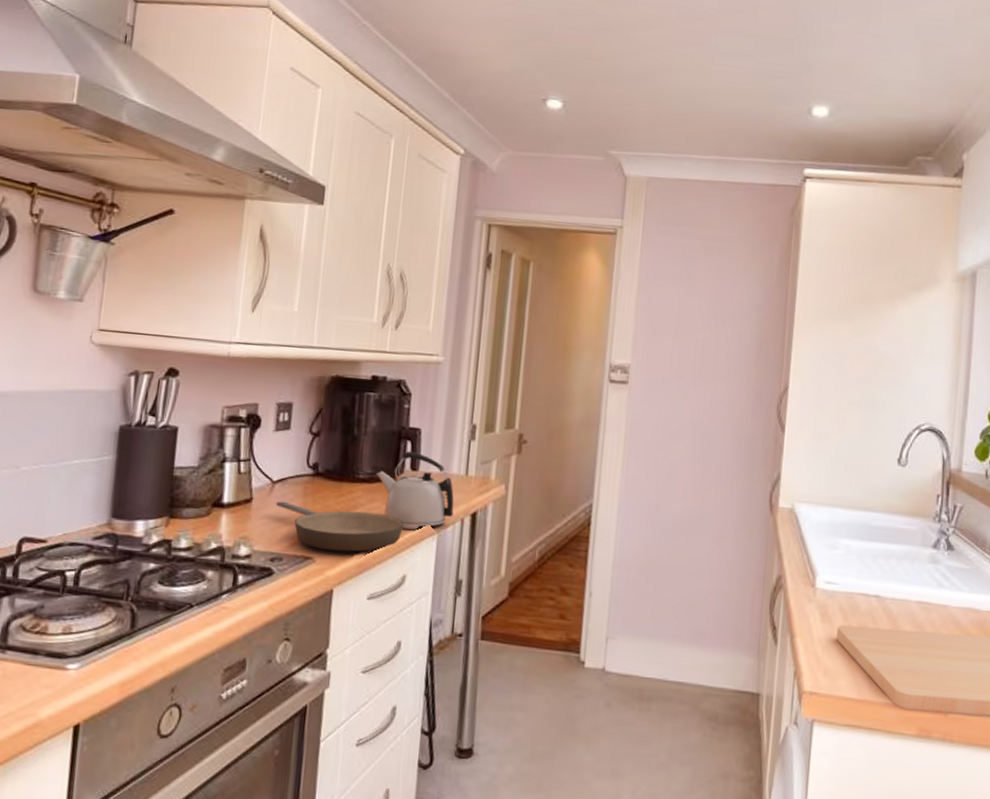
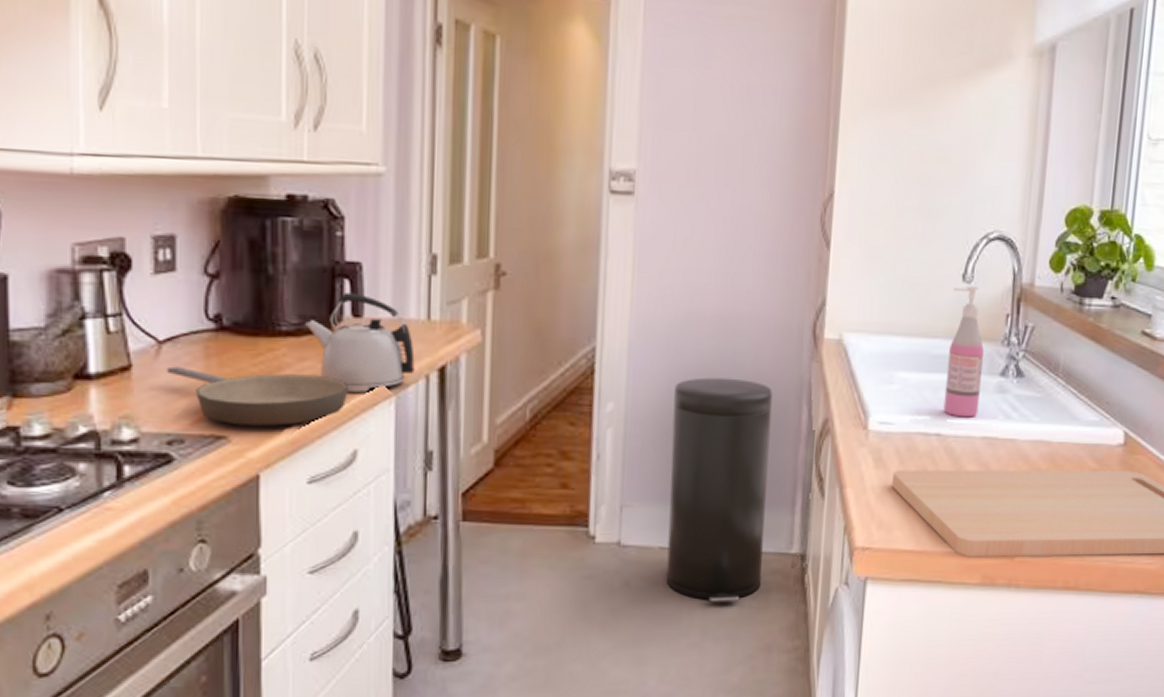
pedal bin: none [641,534,735,731] -> present [666,377,773,603]
soap dispenser: none [882,468,918,583] -> present [943,285,985,417]

